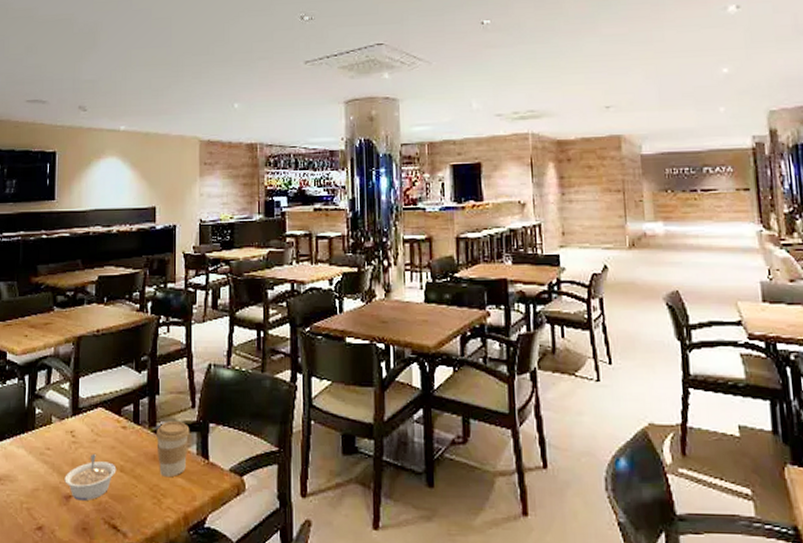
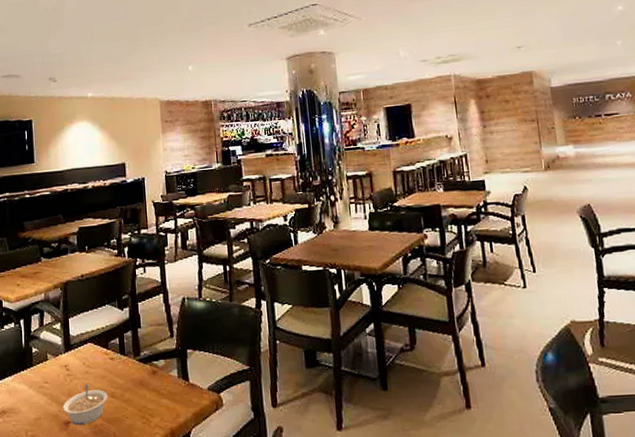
coffee cup: present [155,421,190,476] -> none [140,350,171,399]

